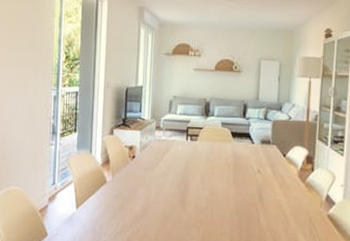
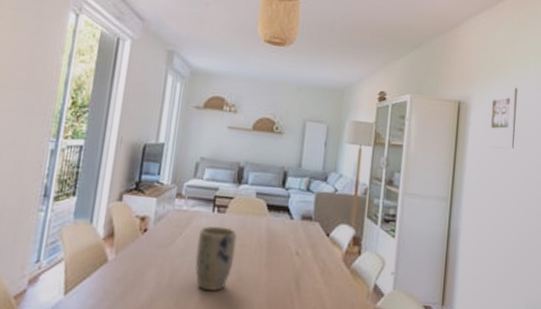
plant pot: none [175,151,208,204] -> present [195,226,237,292]

